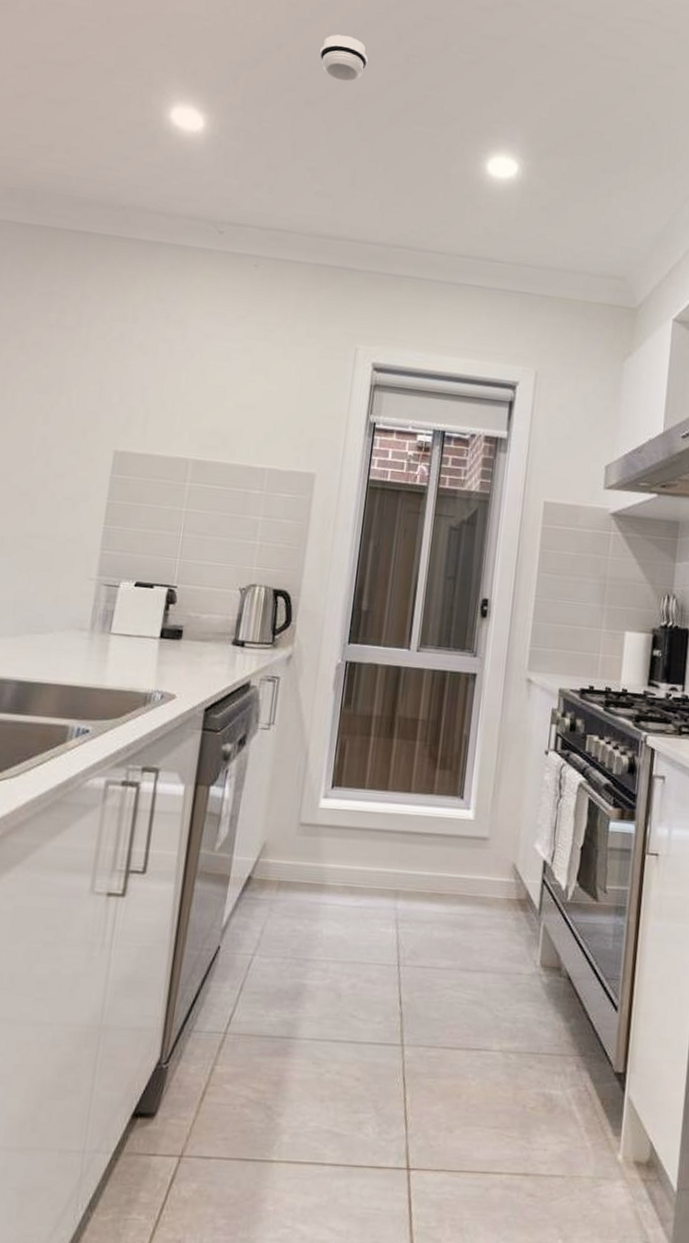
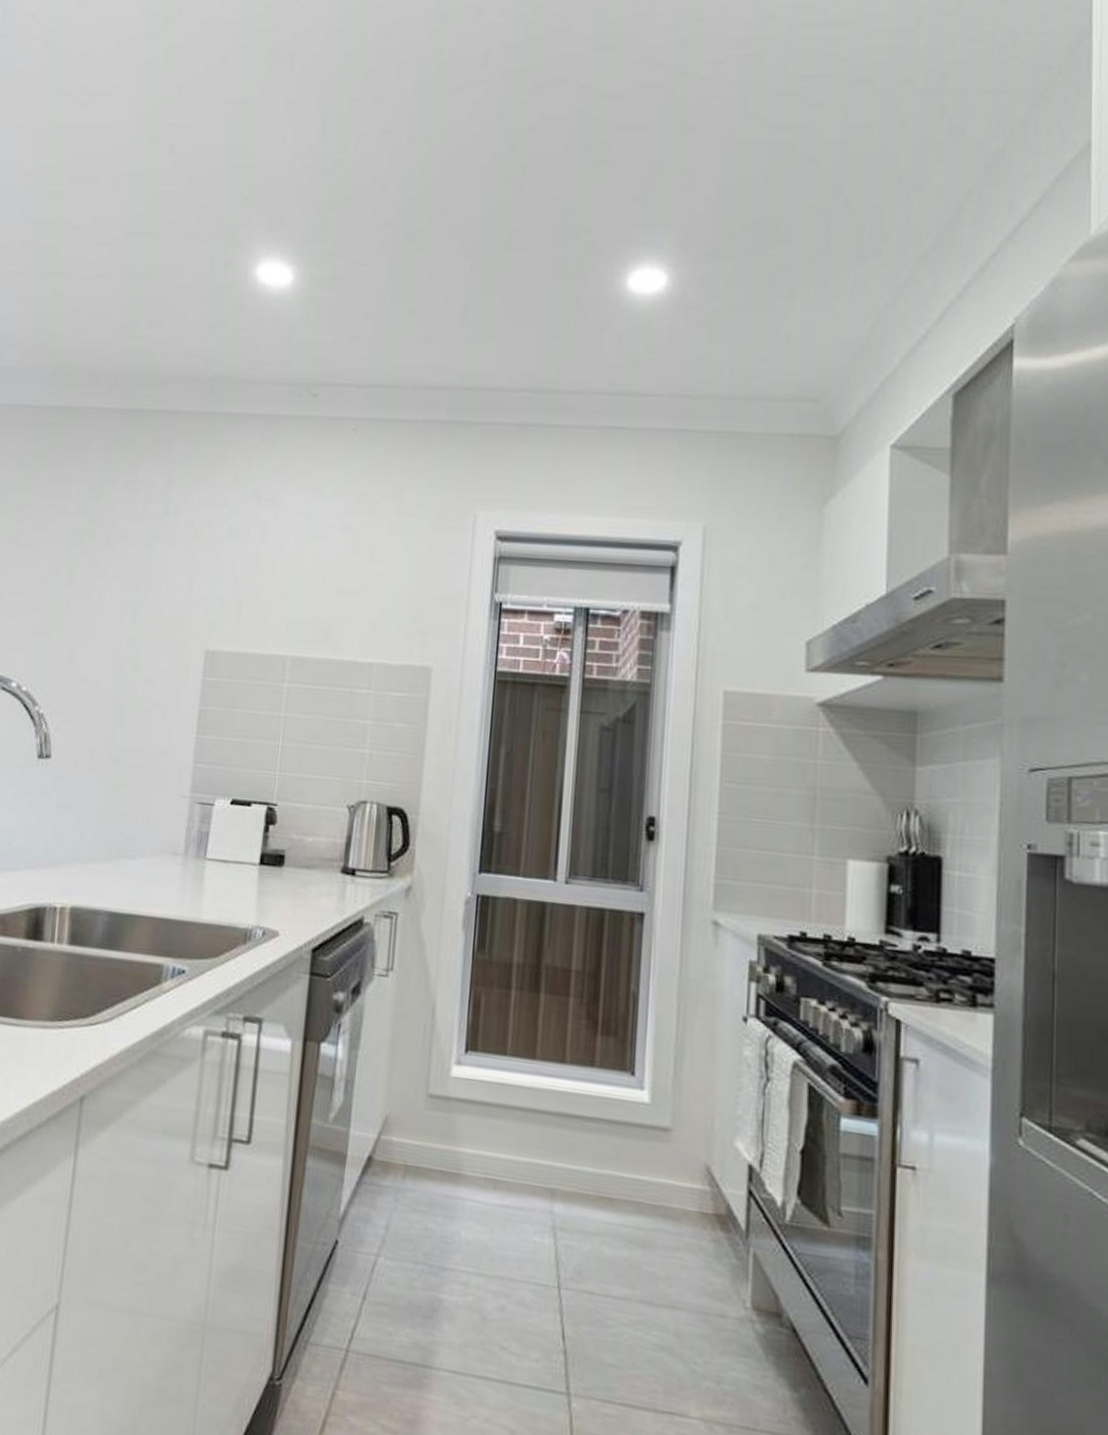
smoke detector: present [320,34,368,82] -> none [419,155,476,207]

